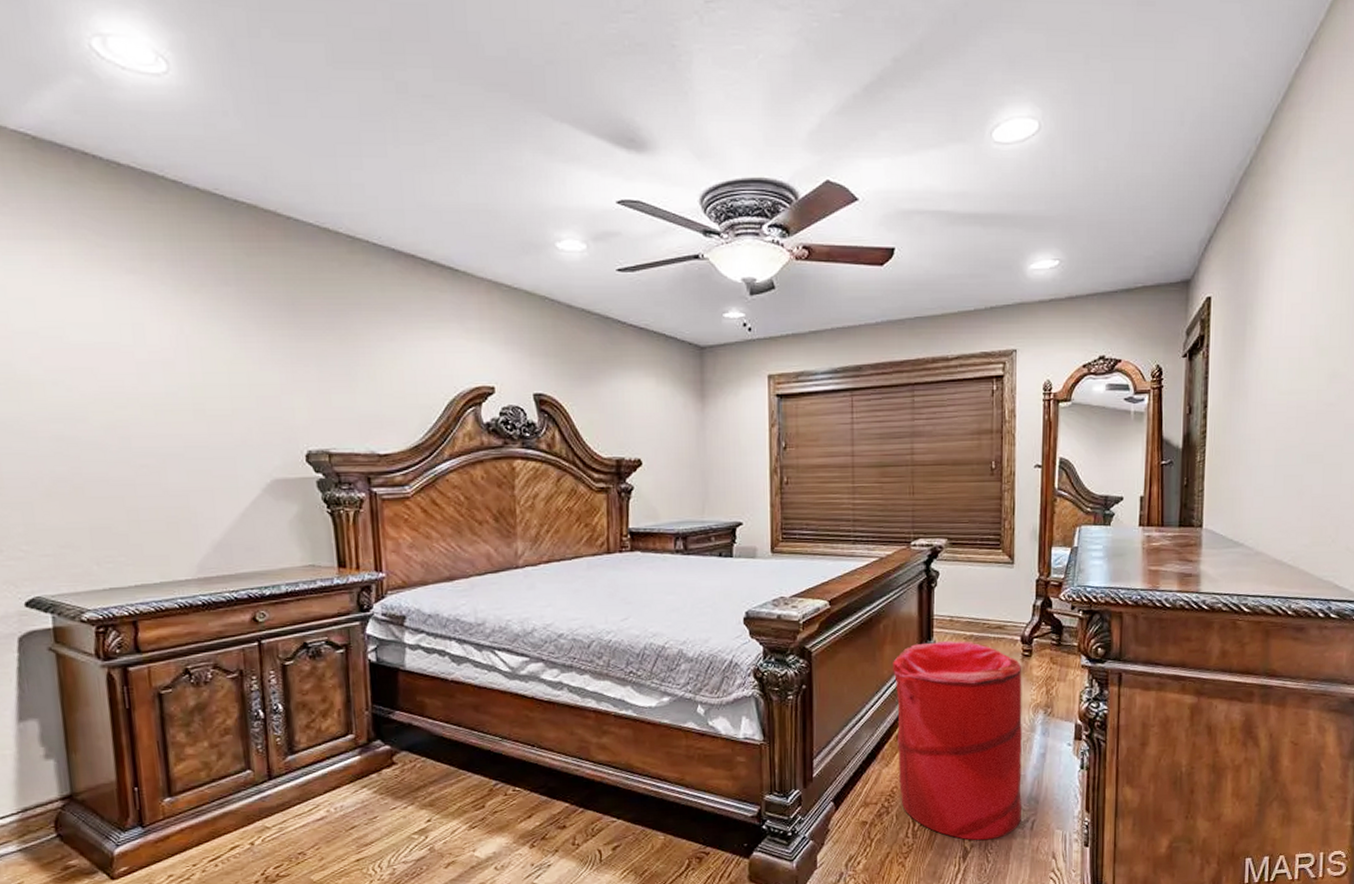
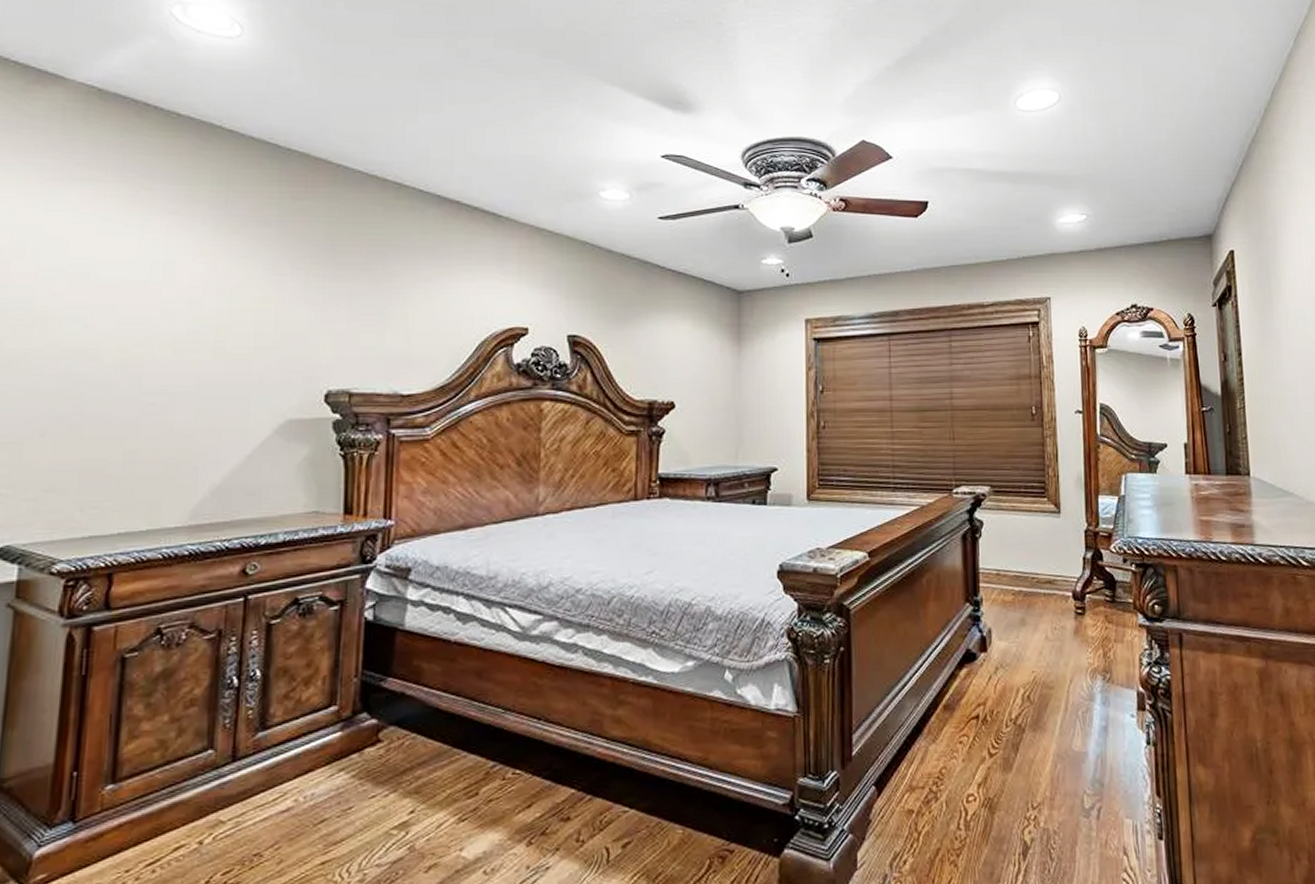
laundry hamper: present [893,640,1022,841] -> none [937,596,1086,833]

